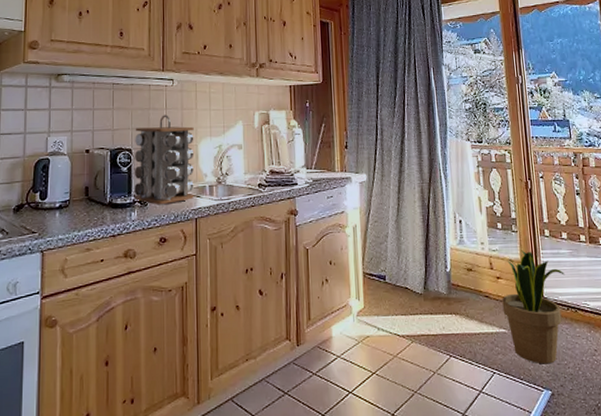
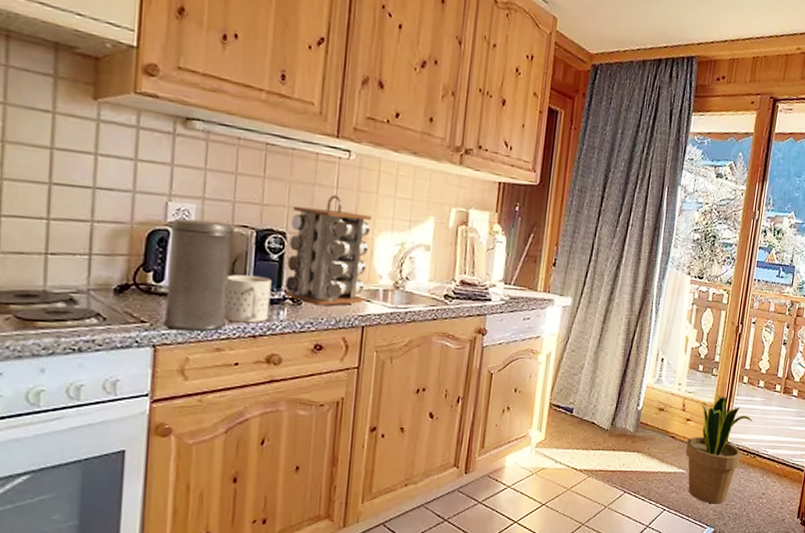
canister: none [48,147,94,237] -> present [163,218,234,331]
mug: none [91,186,124,226] -> present [224,274,272,323]

